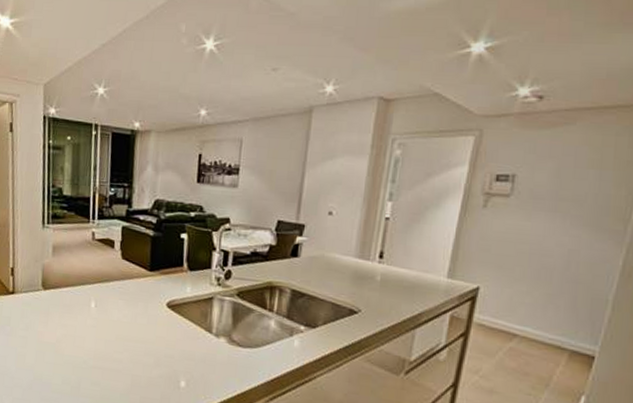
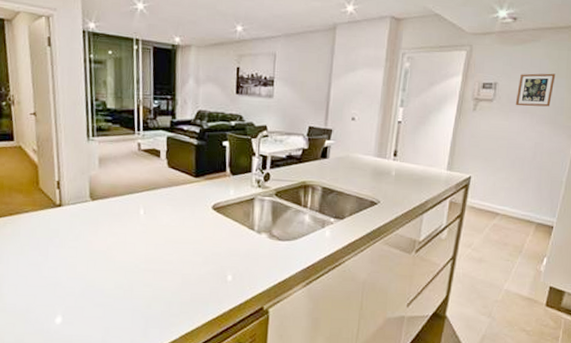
picture frame: none [541,163,598,205] -> present [515,73,556,107]

